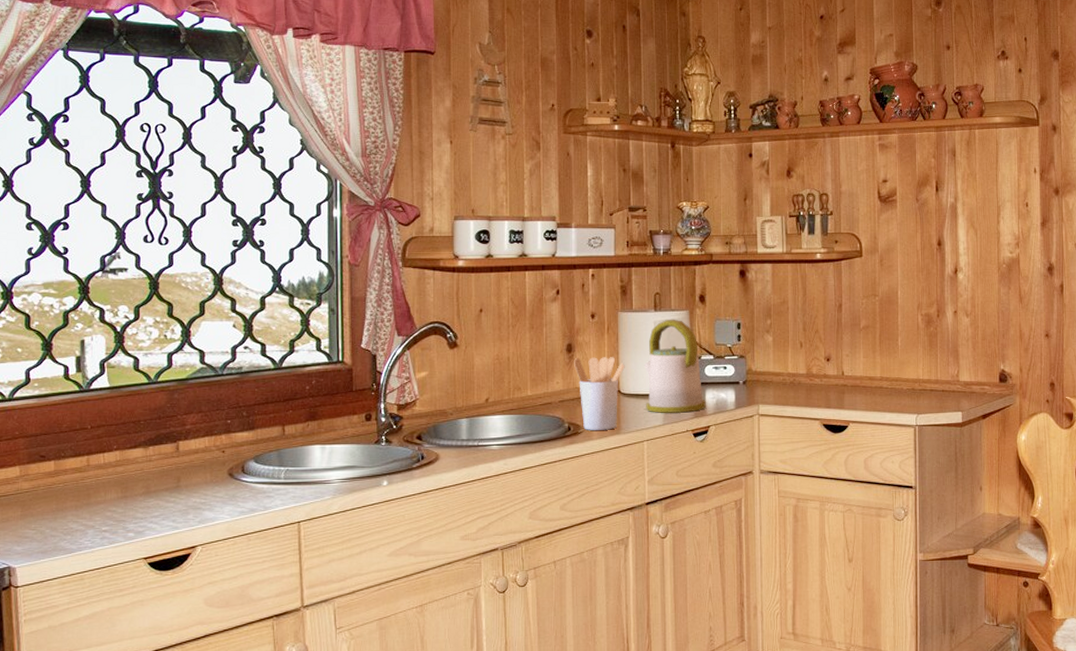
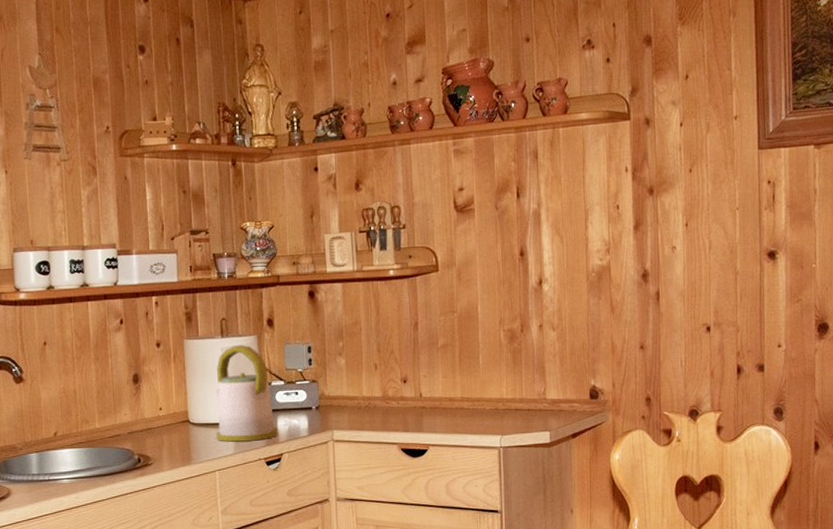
utensil holder: present [574,357,625,430] -> none [141,386,193,462]

